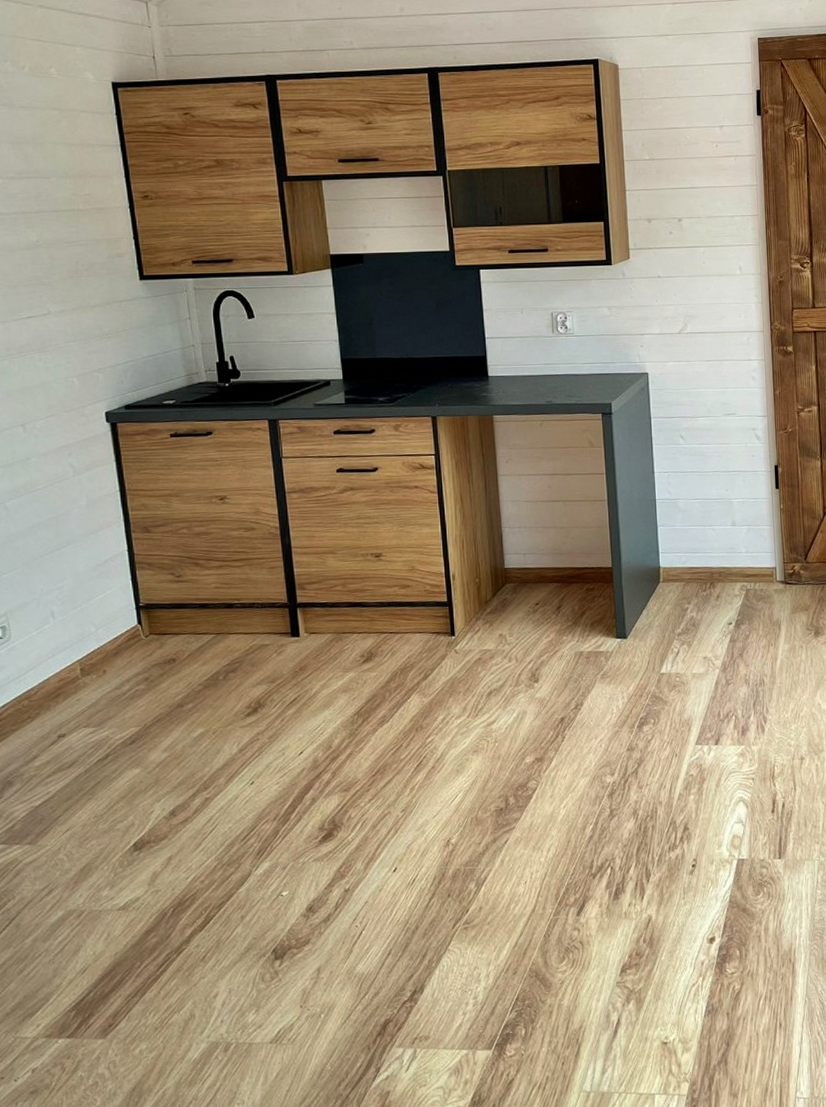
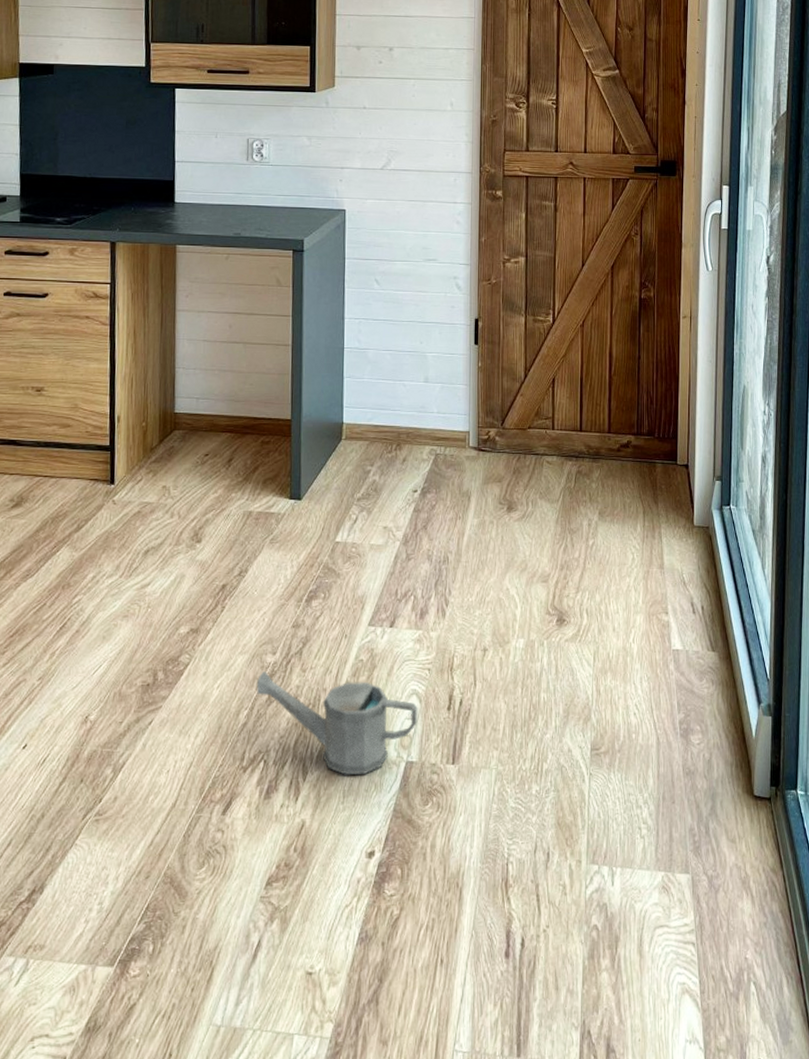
watering can: none [599,790,746,875] -> present [257,671,418,775]

